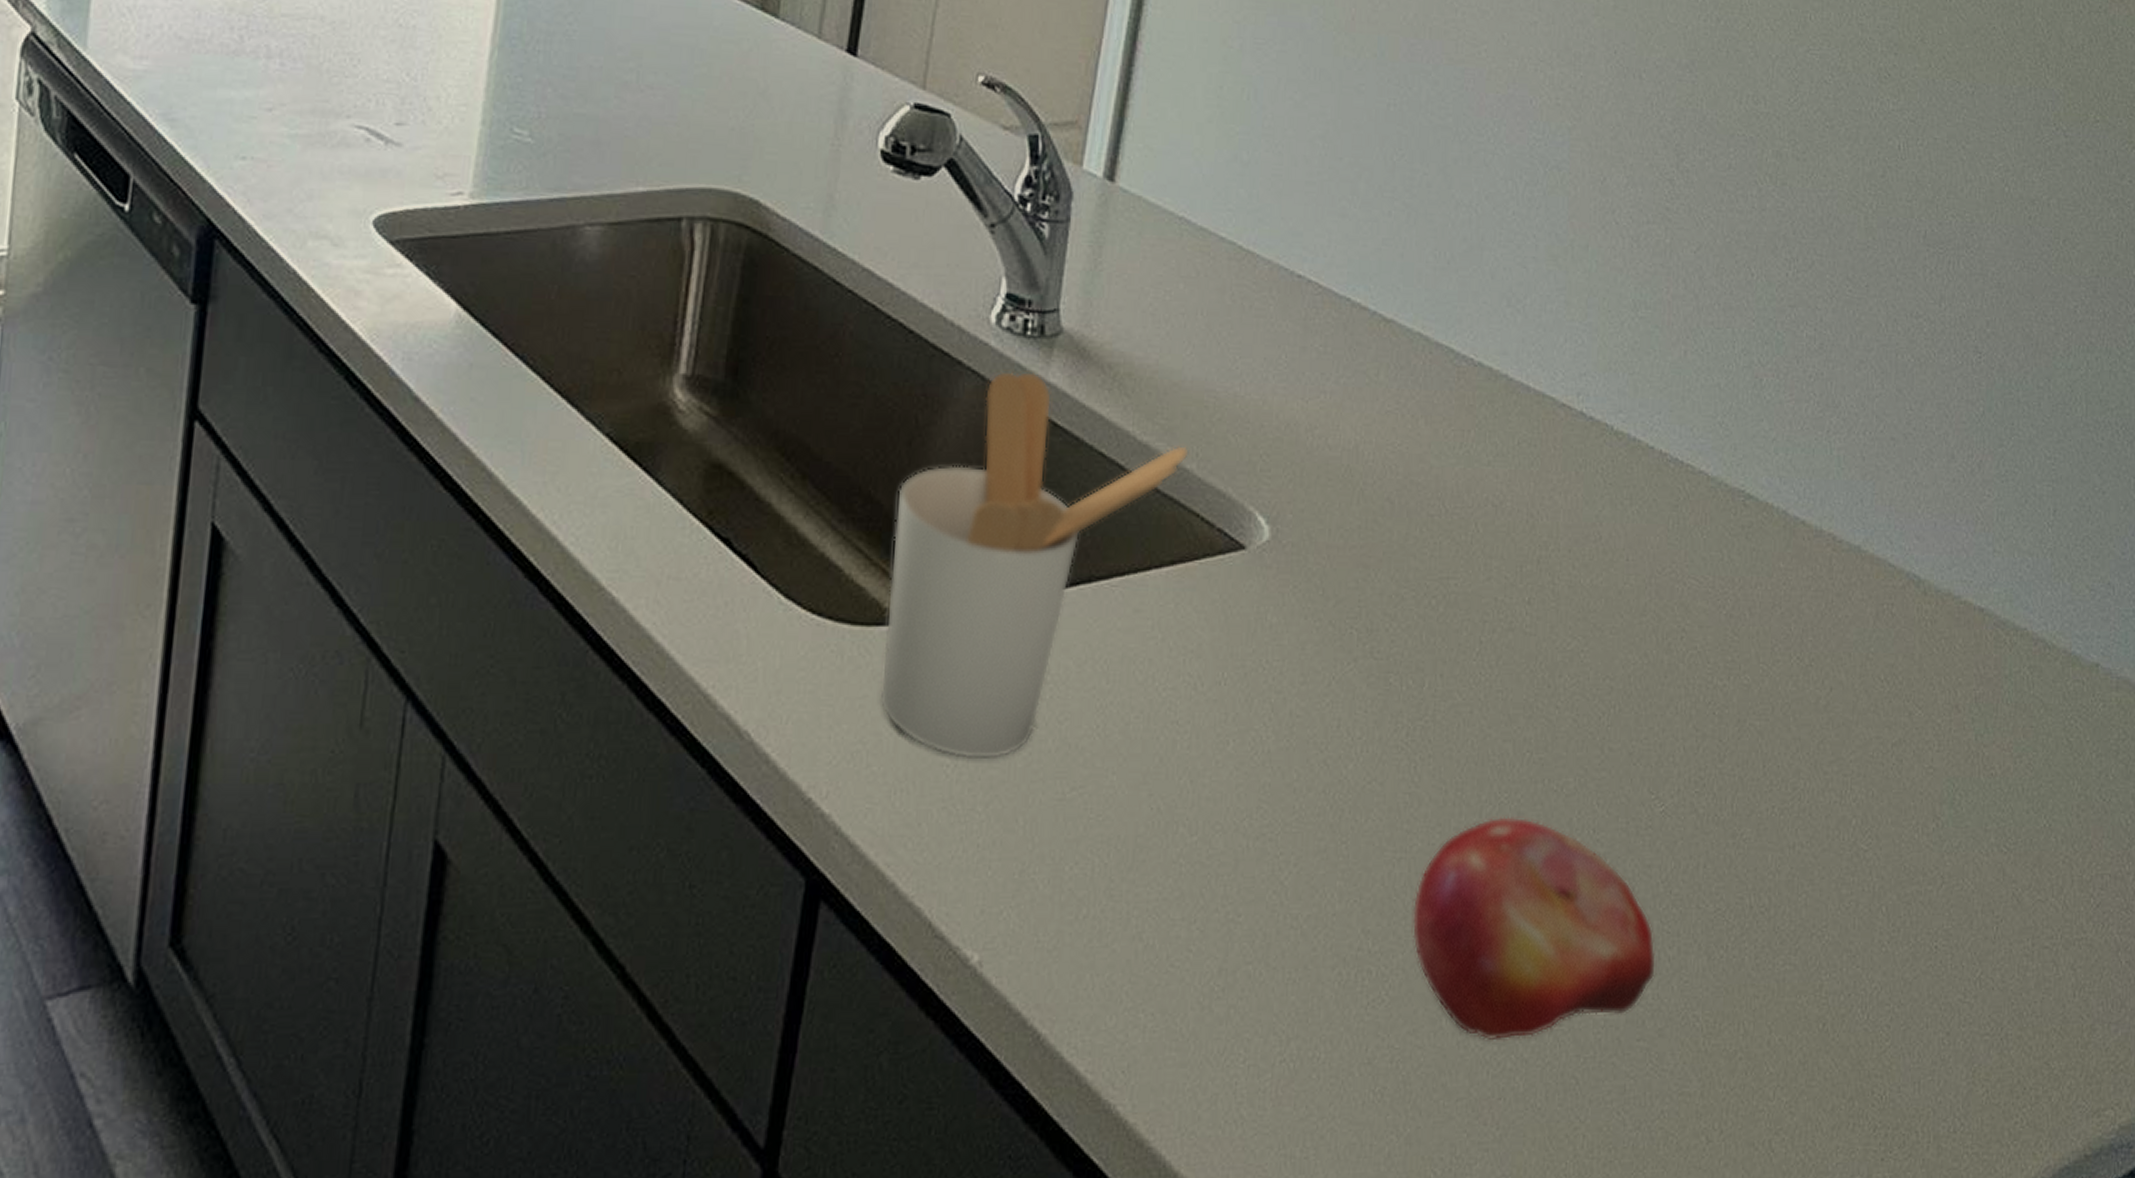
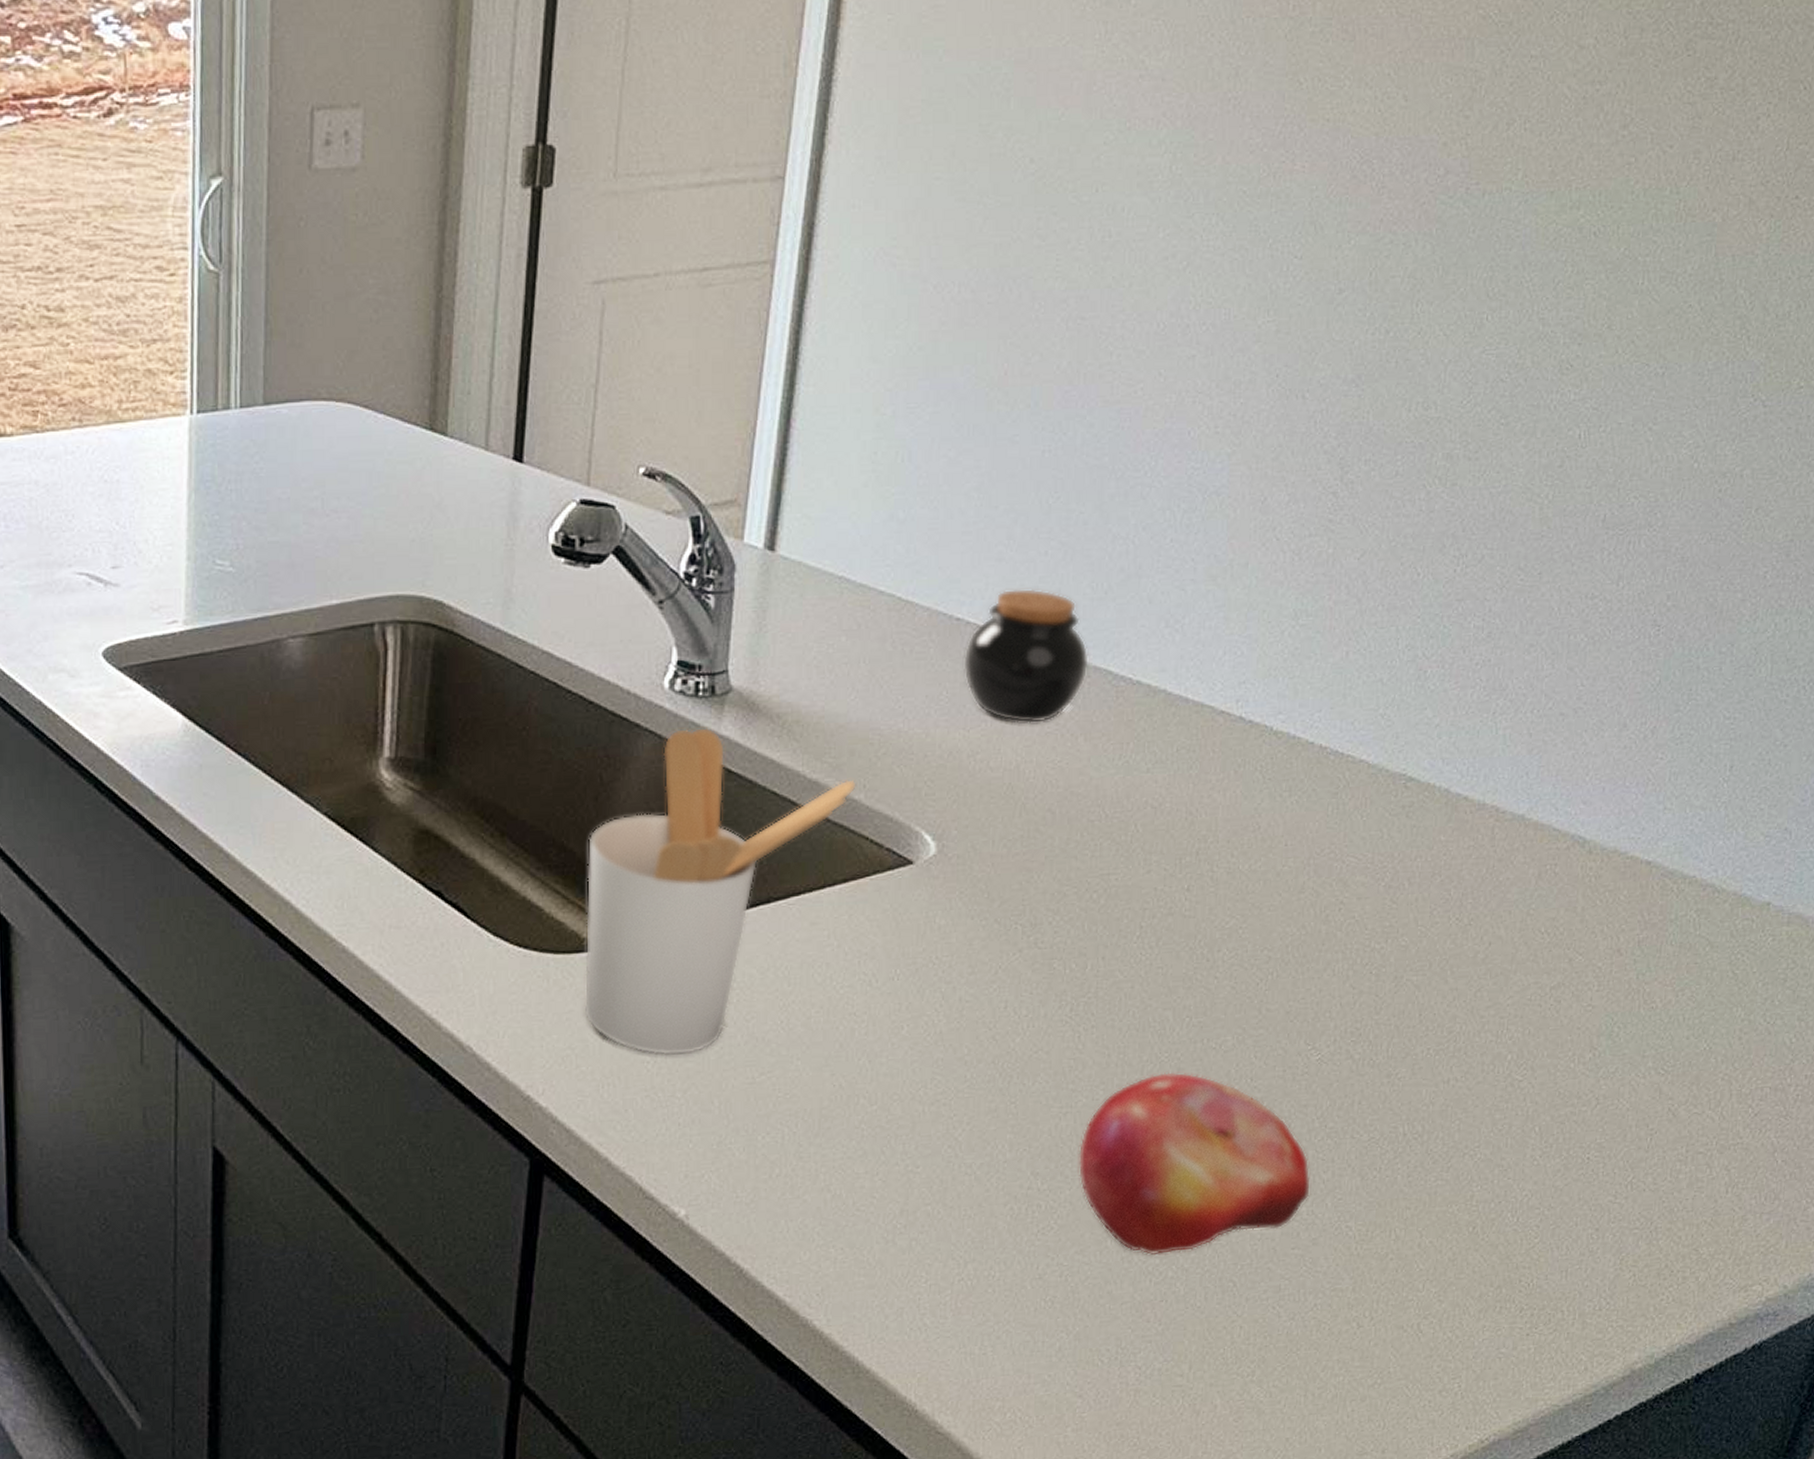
jar: none [1303,248,1431,400] -> present [964,588,1089,724]

